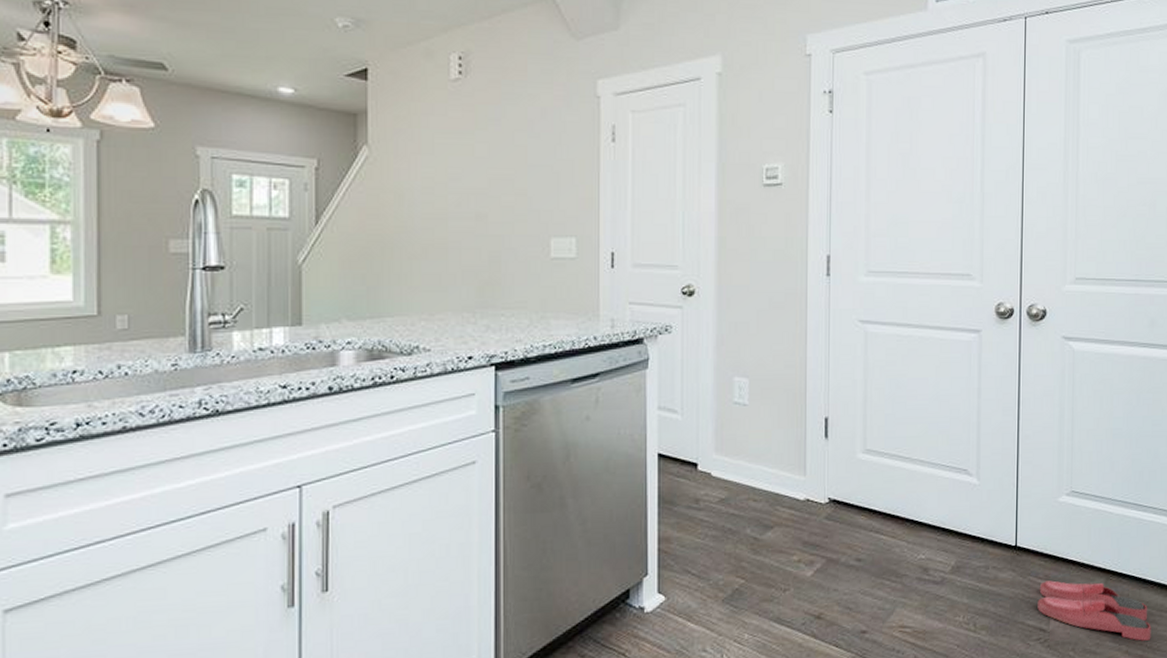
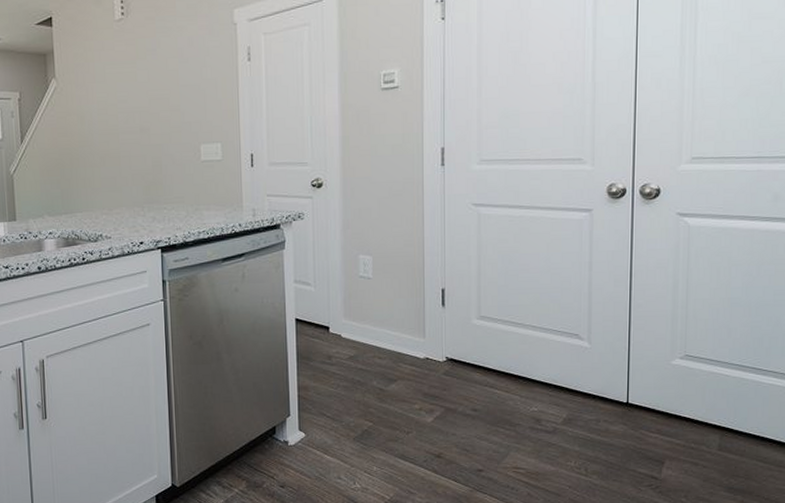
slippers: present [1037,580,1151,641] -> none [649,434,769,493]

